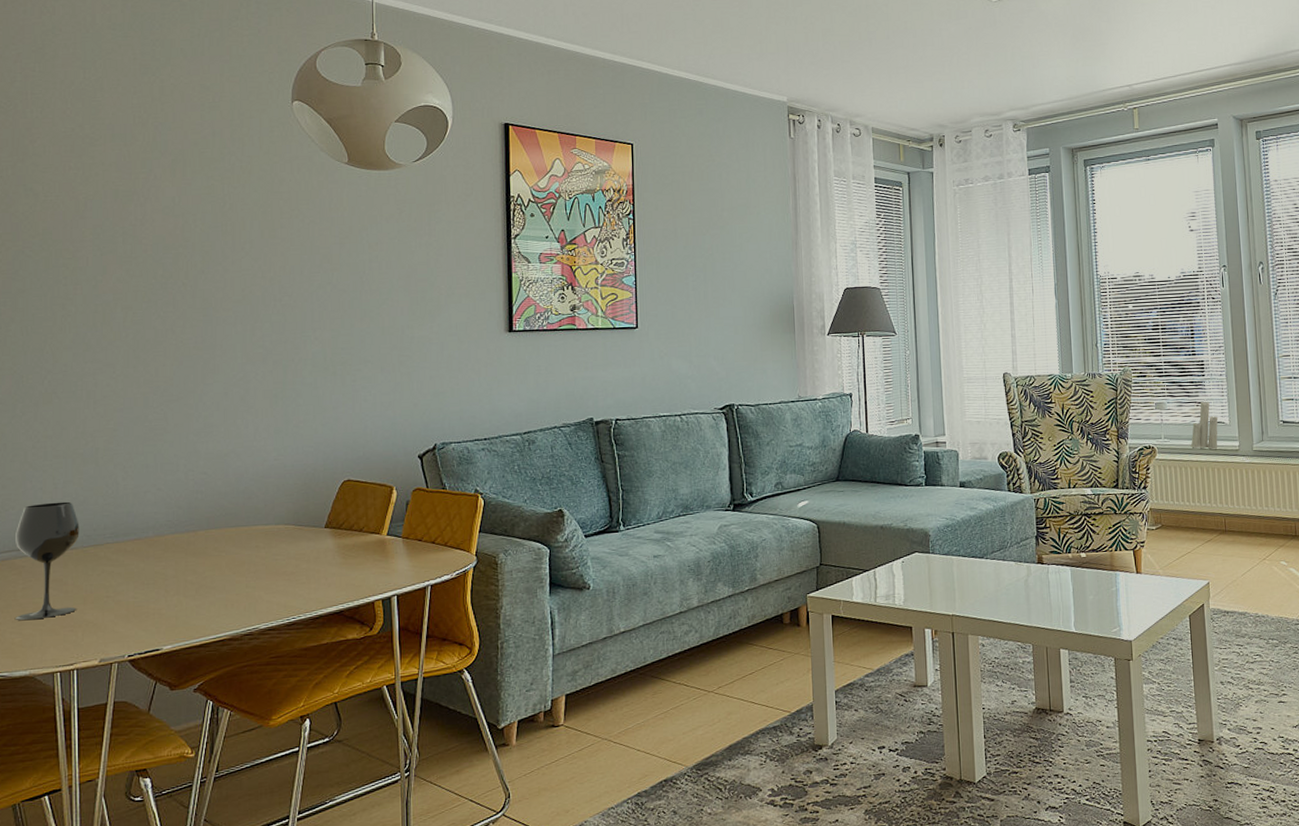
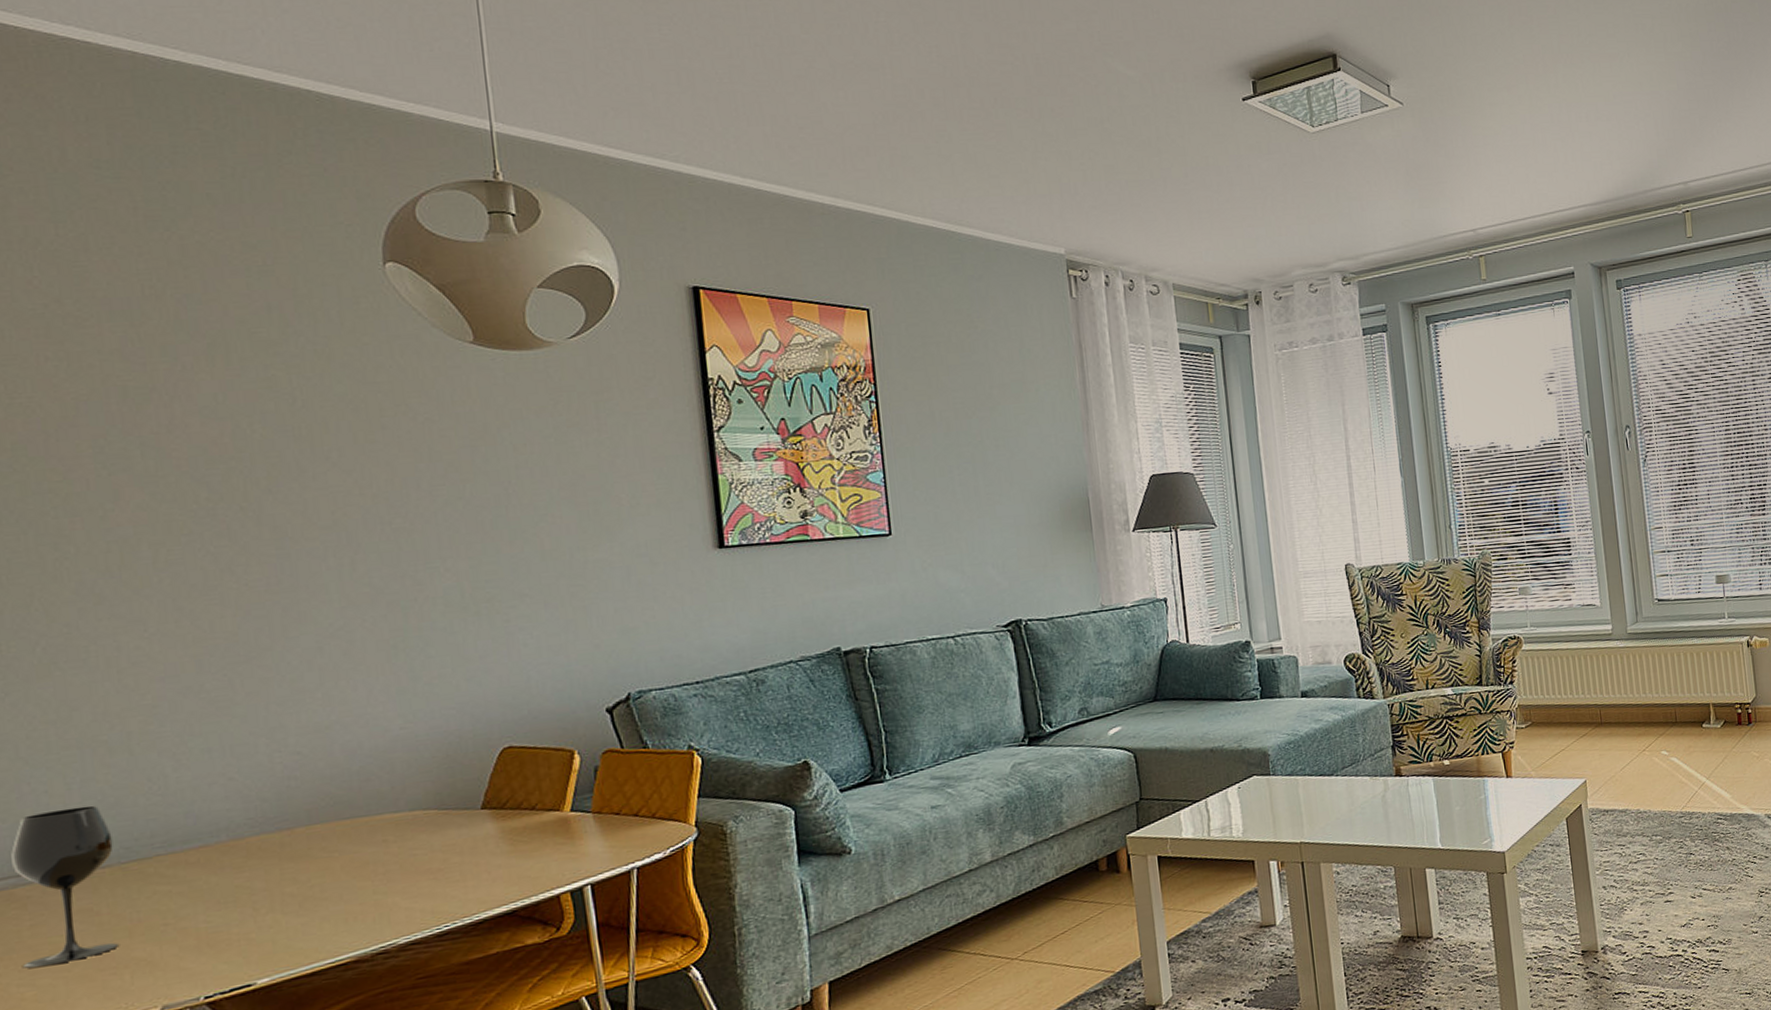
candle: present [1190,395,1218,450] -> none [1559,576,1590,636]

